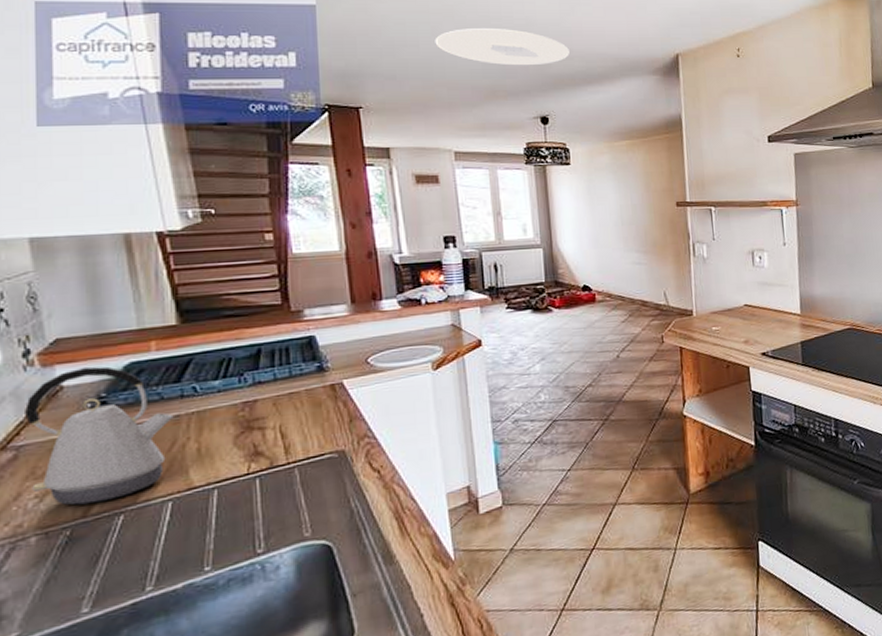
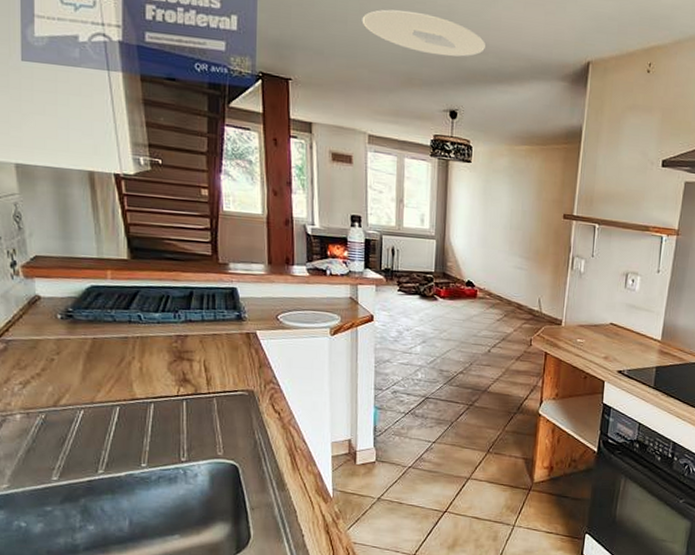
kettle: present [25,366,174,505] -> none [12,283,123,397]

